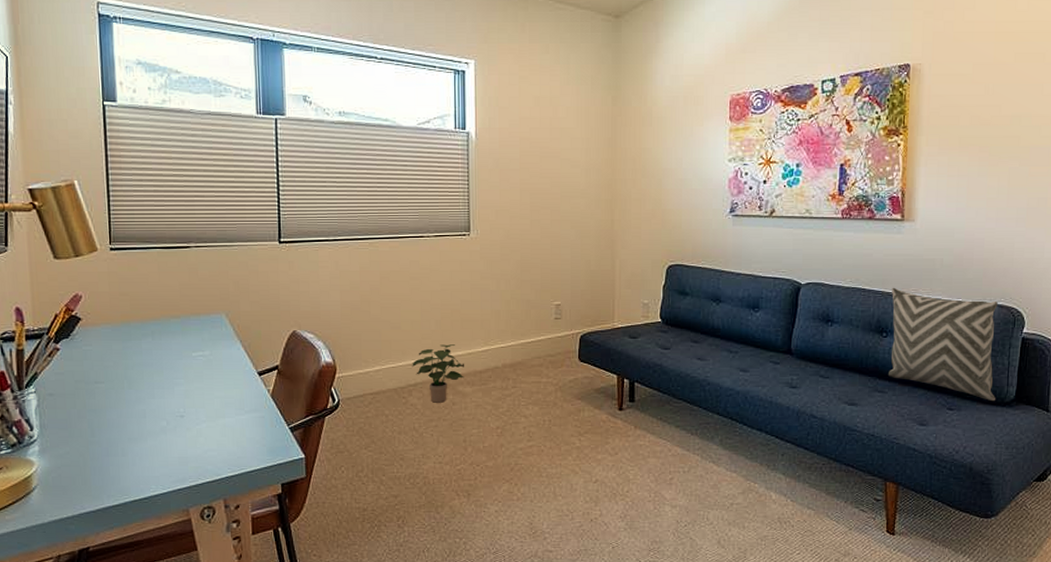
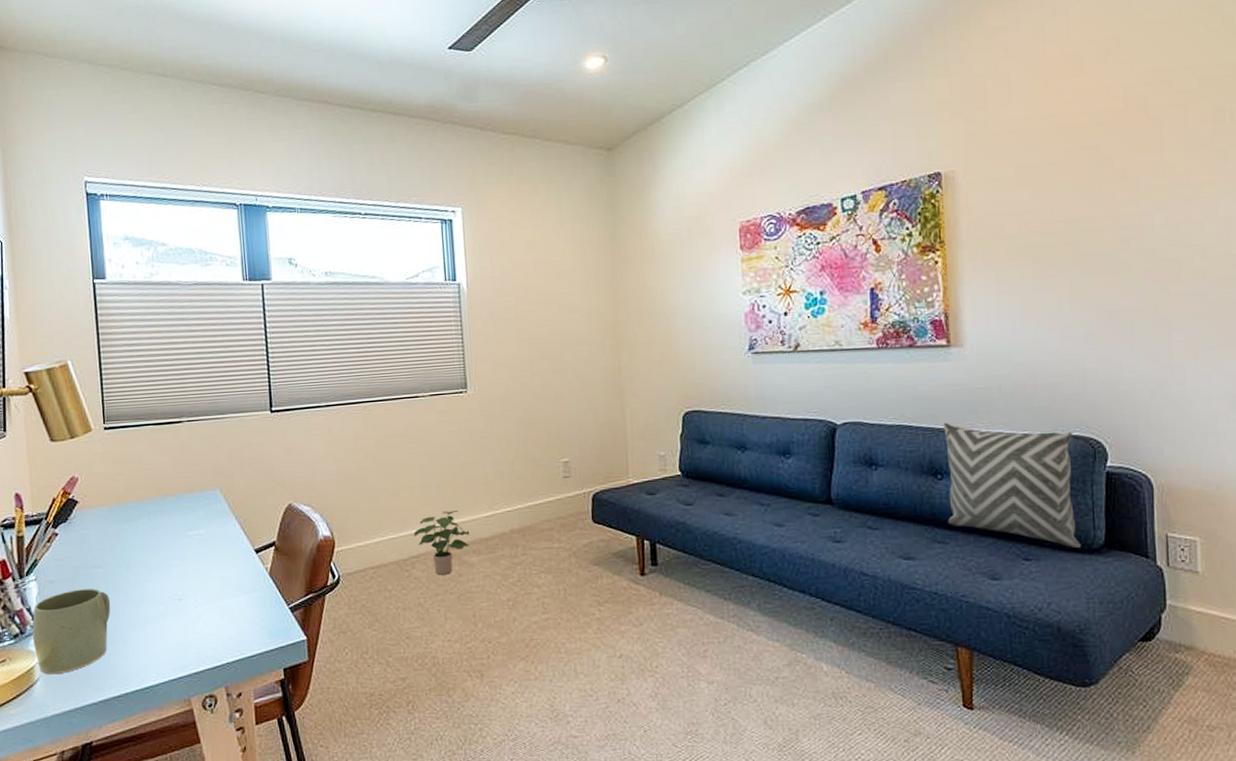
mug: none [30,403,112,483] -> present [32,589,111,675]

